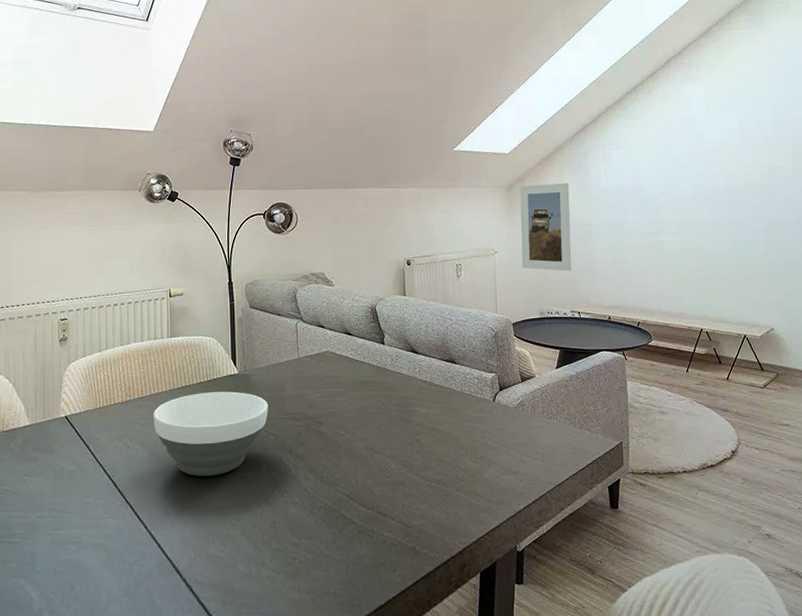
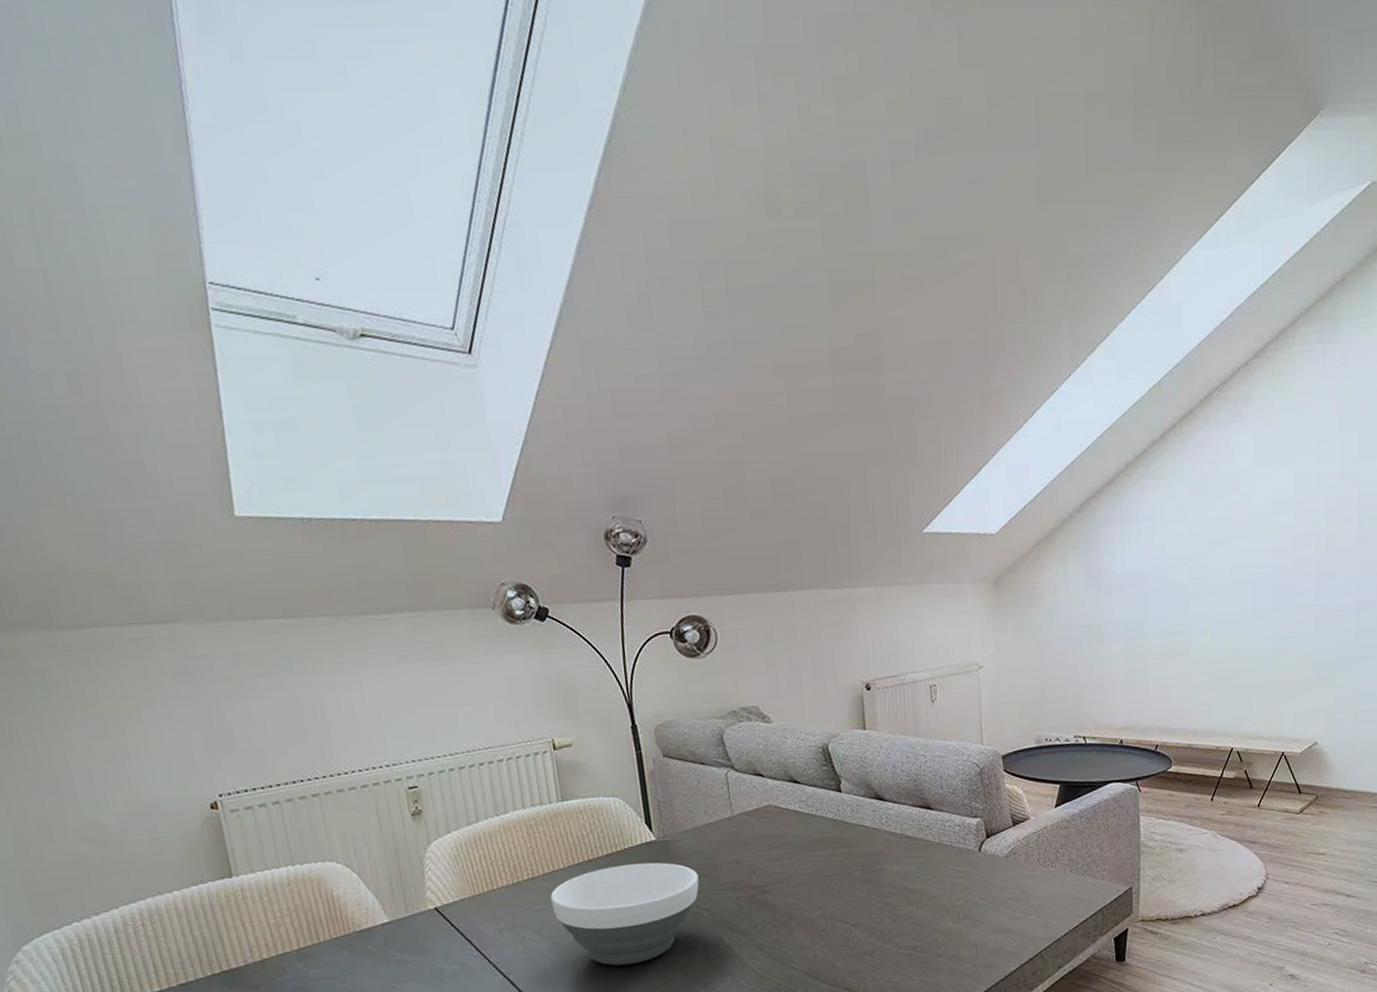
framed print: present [520,182,572,272] -> none [1011,570,1076,687]

